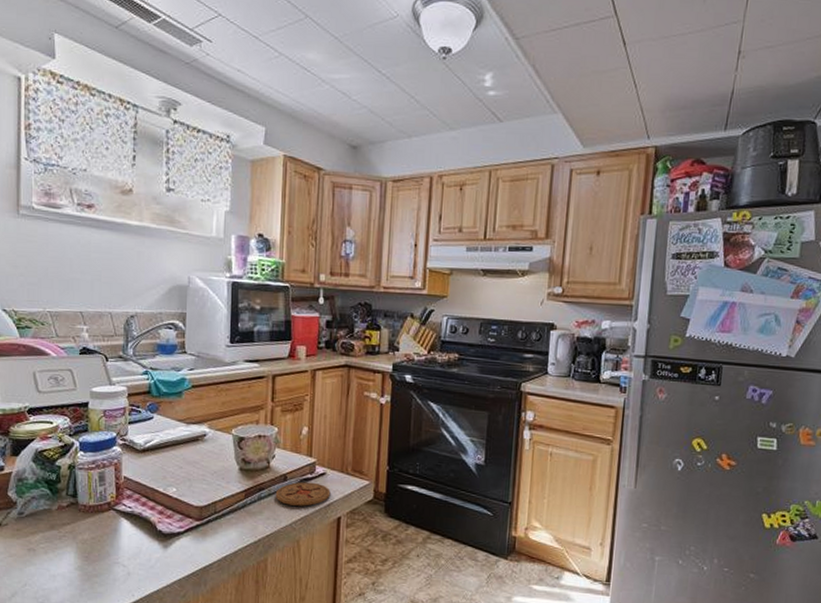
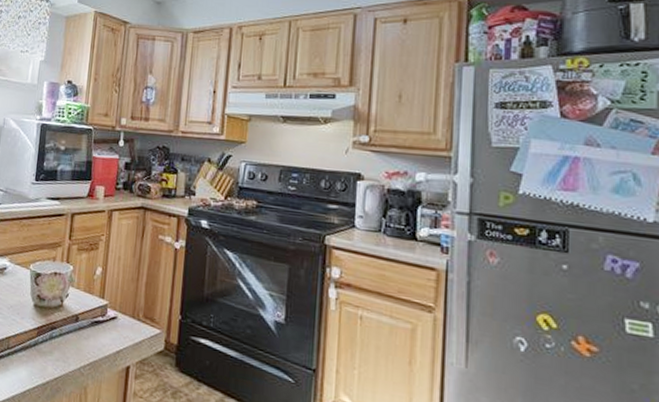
coaster: present [275,482,331,506] -> none [66,324,121,351]

